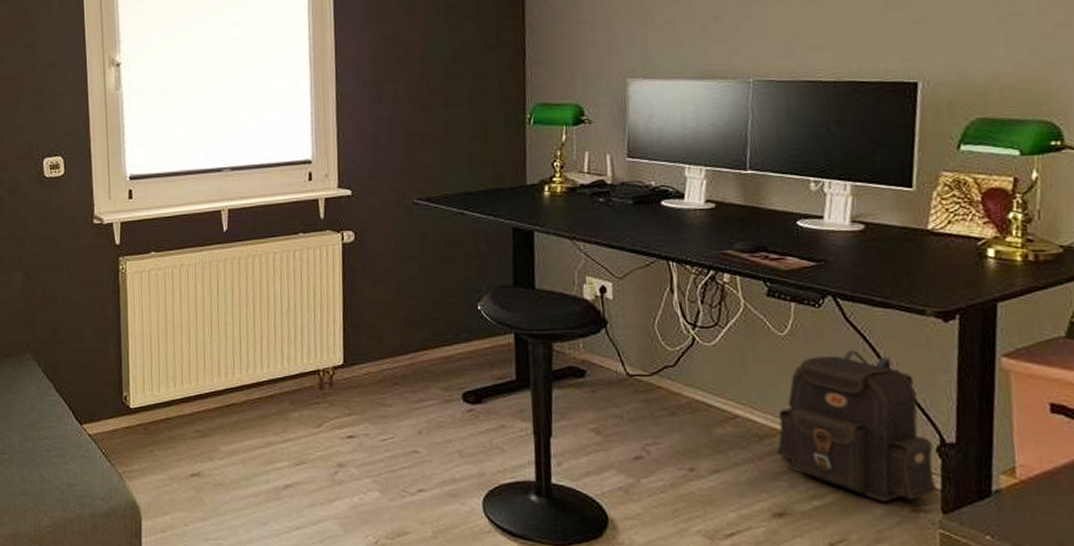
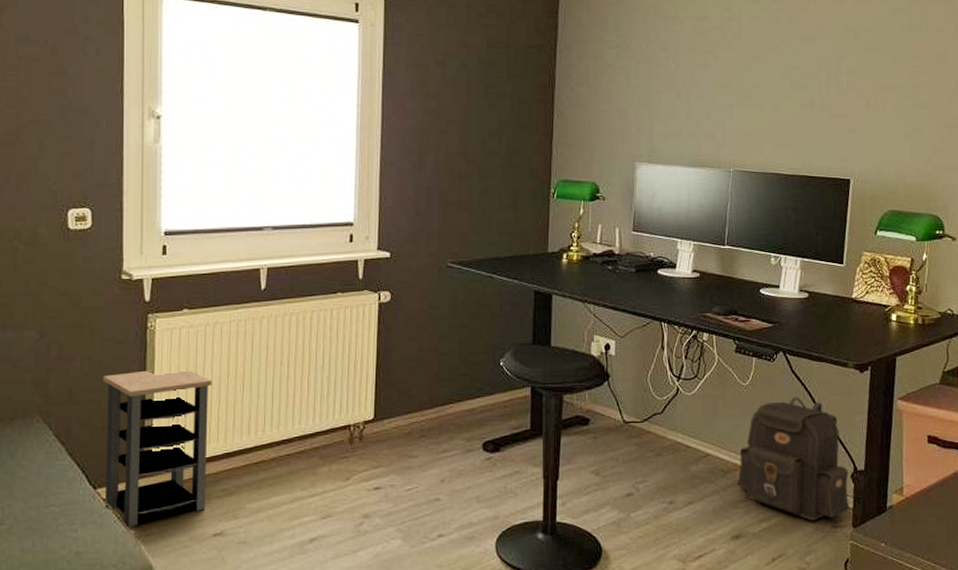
side table: none [82,311,182,463] -> present [103,369,212,528]

